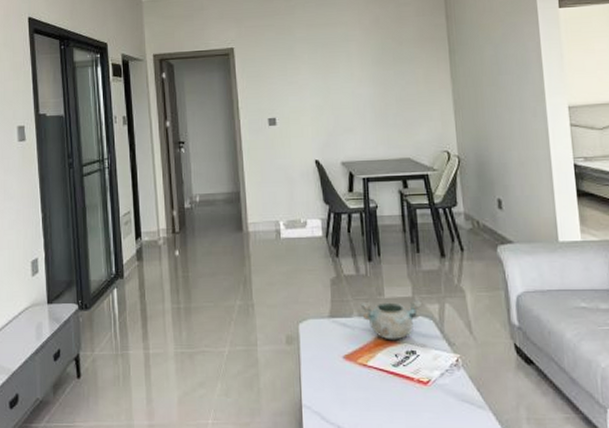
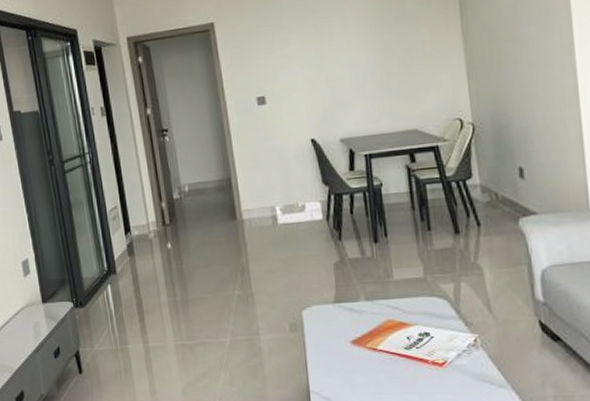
decorative bowl: present [360,299,423,340] -> none [367,280,436,323]

